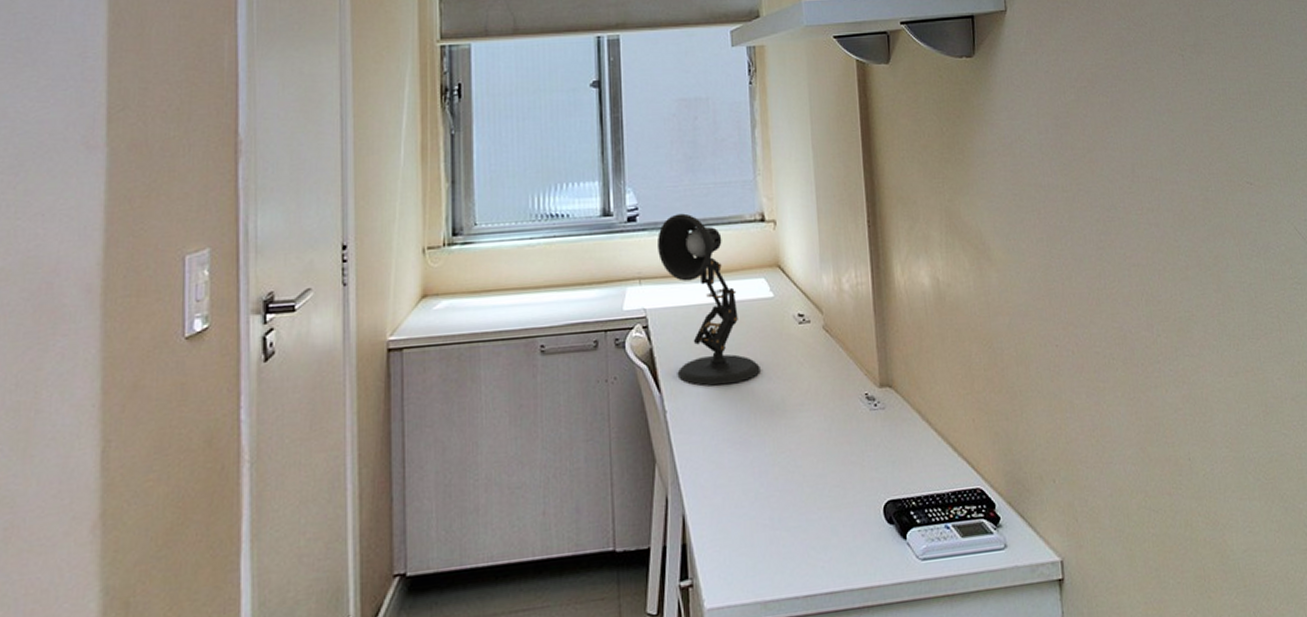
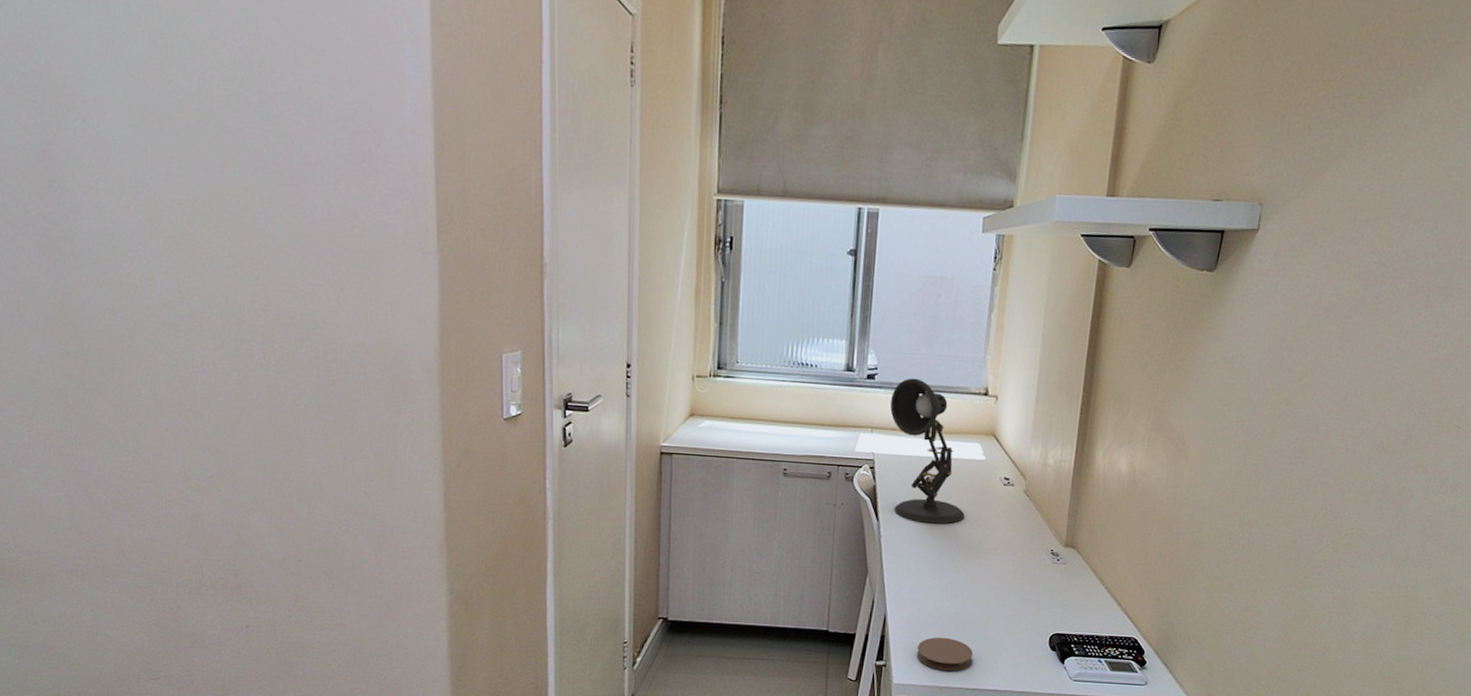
coaster: none [729,531,798,579] -> present [917,637,974,672]

